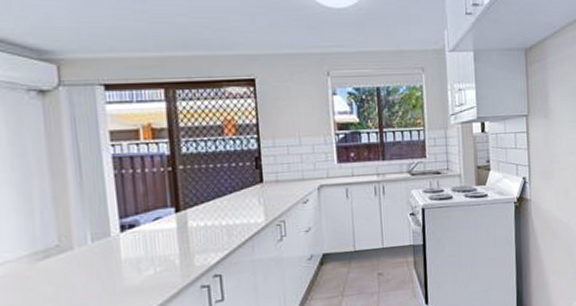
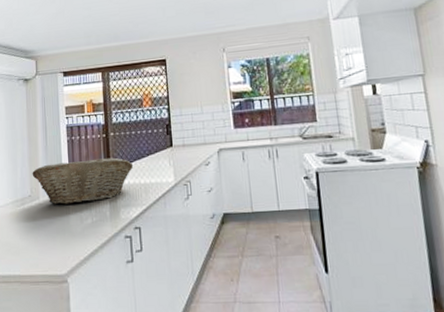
fruit basket: none [59,195,212,255] -> present [32,157,134,205]

